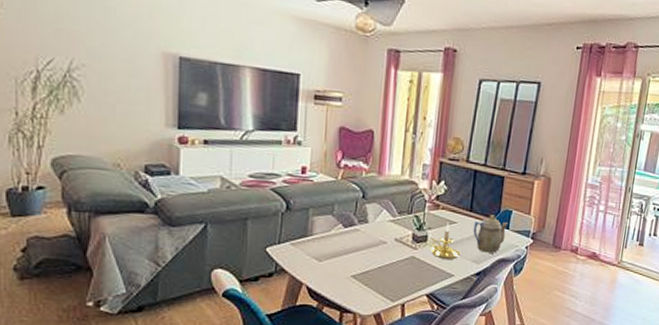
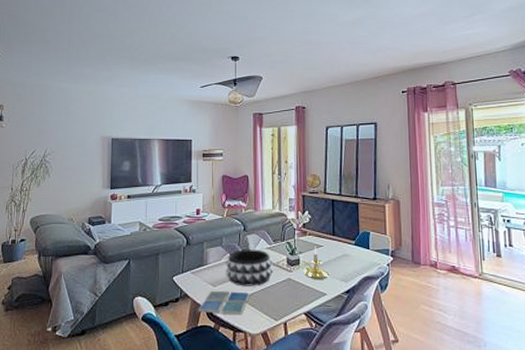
drink coaster: none [297,265,364,295] -> present [198,290,250,315]
decorative bowl: none [336,220,395,264] -> present [226,249,273,286]
teapot: present [473,215,508,253] -> none [338,237,368,272]

